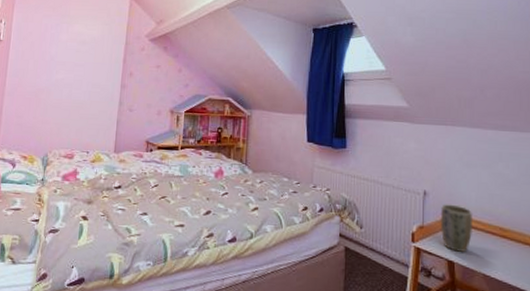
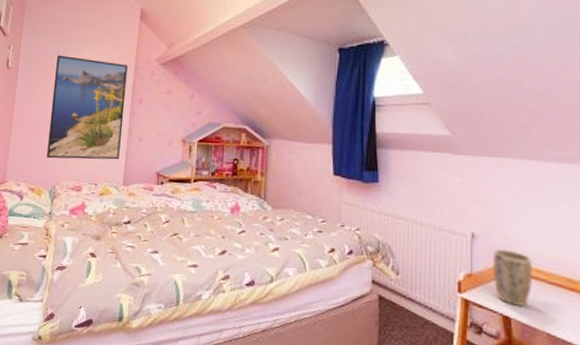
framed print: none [39,29,119,129] -> present [46,55,128,160]

